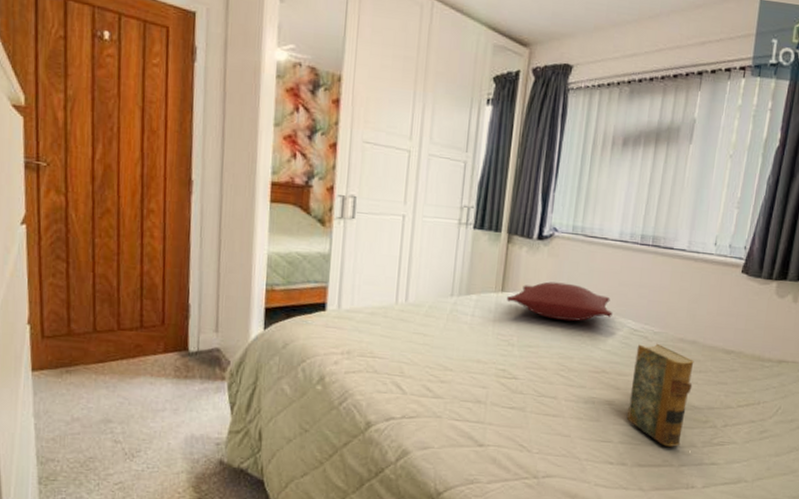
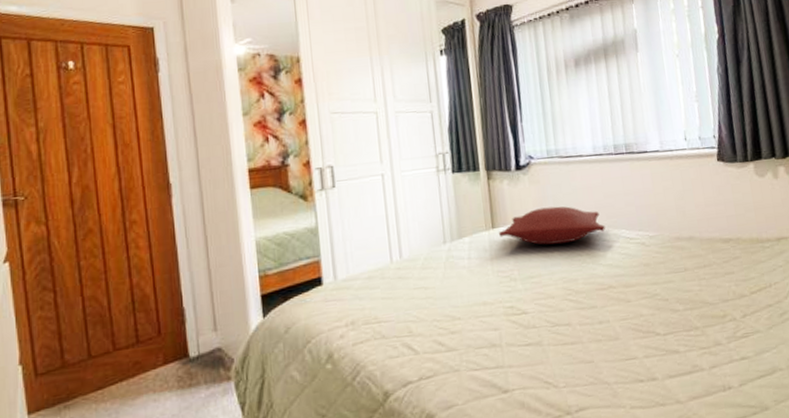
hardback book: present [627,343,694,447] -> none [637,247,705,351]

